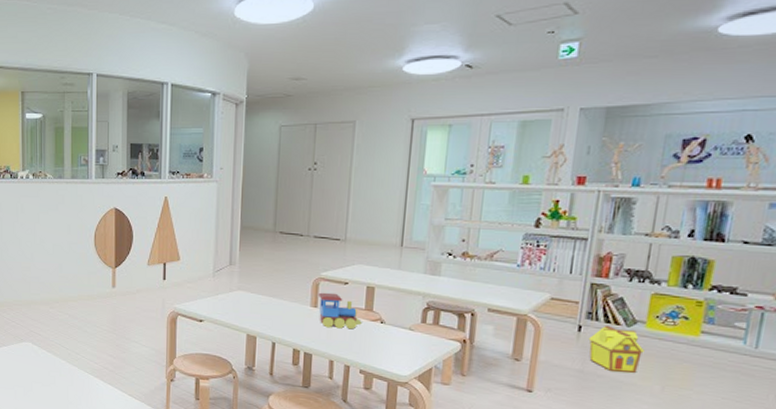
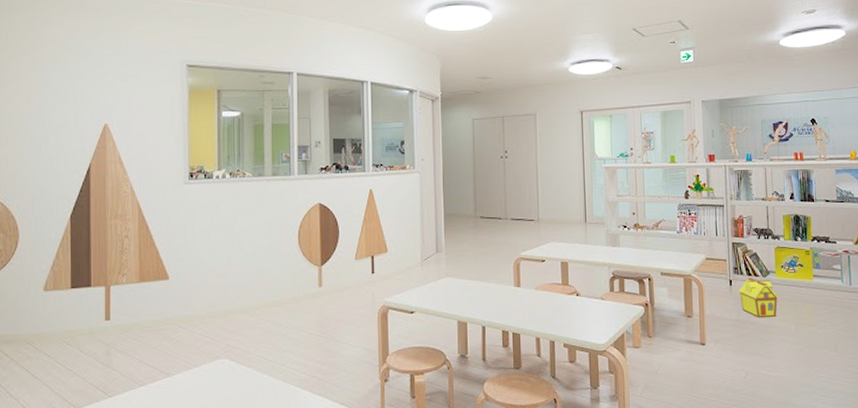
toy train: present [318,292,362,330] -> none [519,271,561,306]

